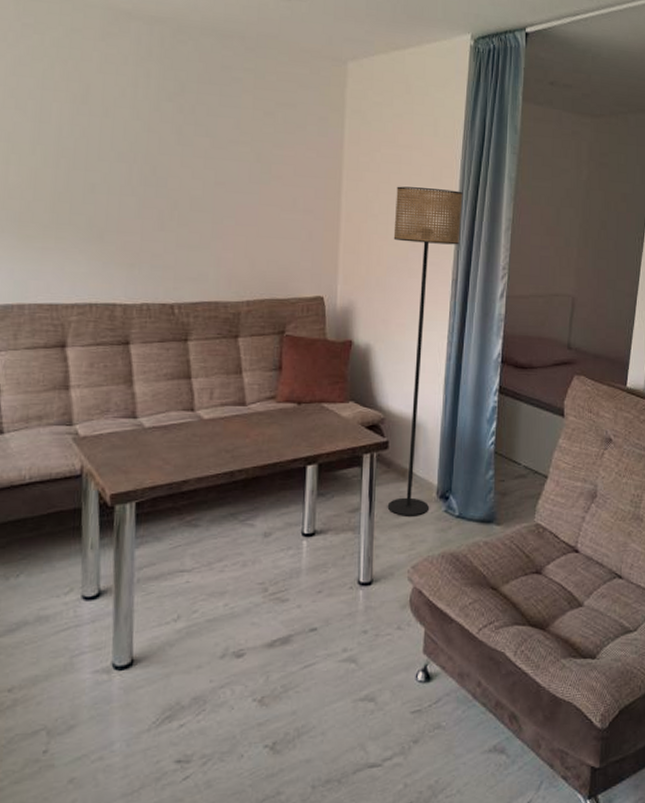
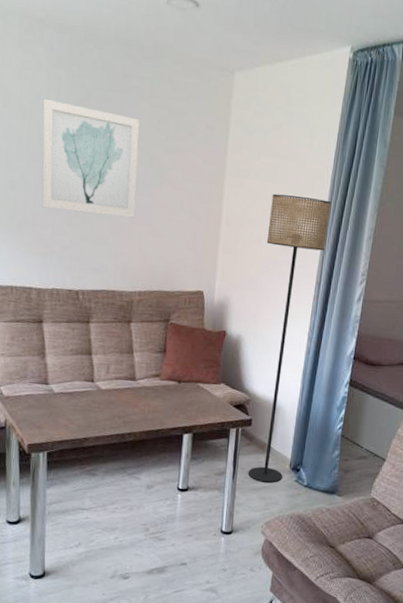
wall art: none [128,93,243,219] -> present [42,98,140,218]

